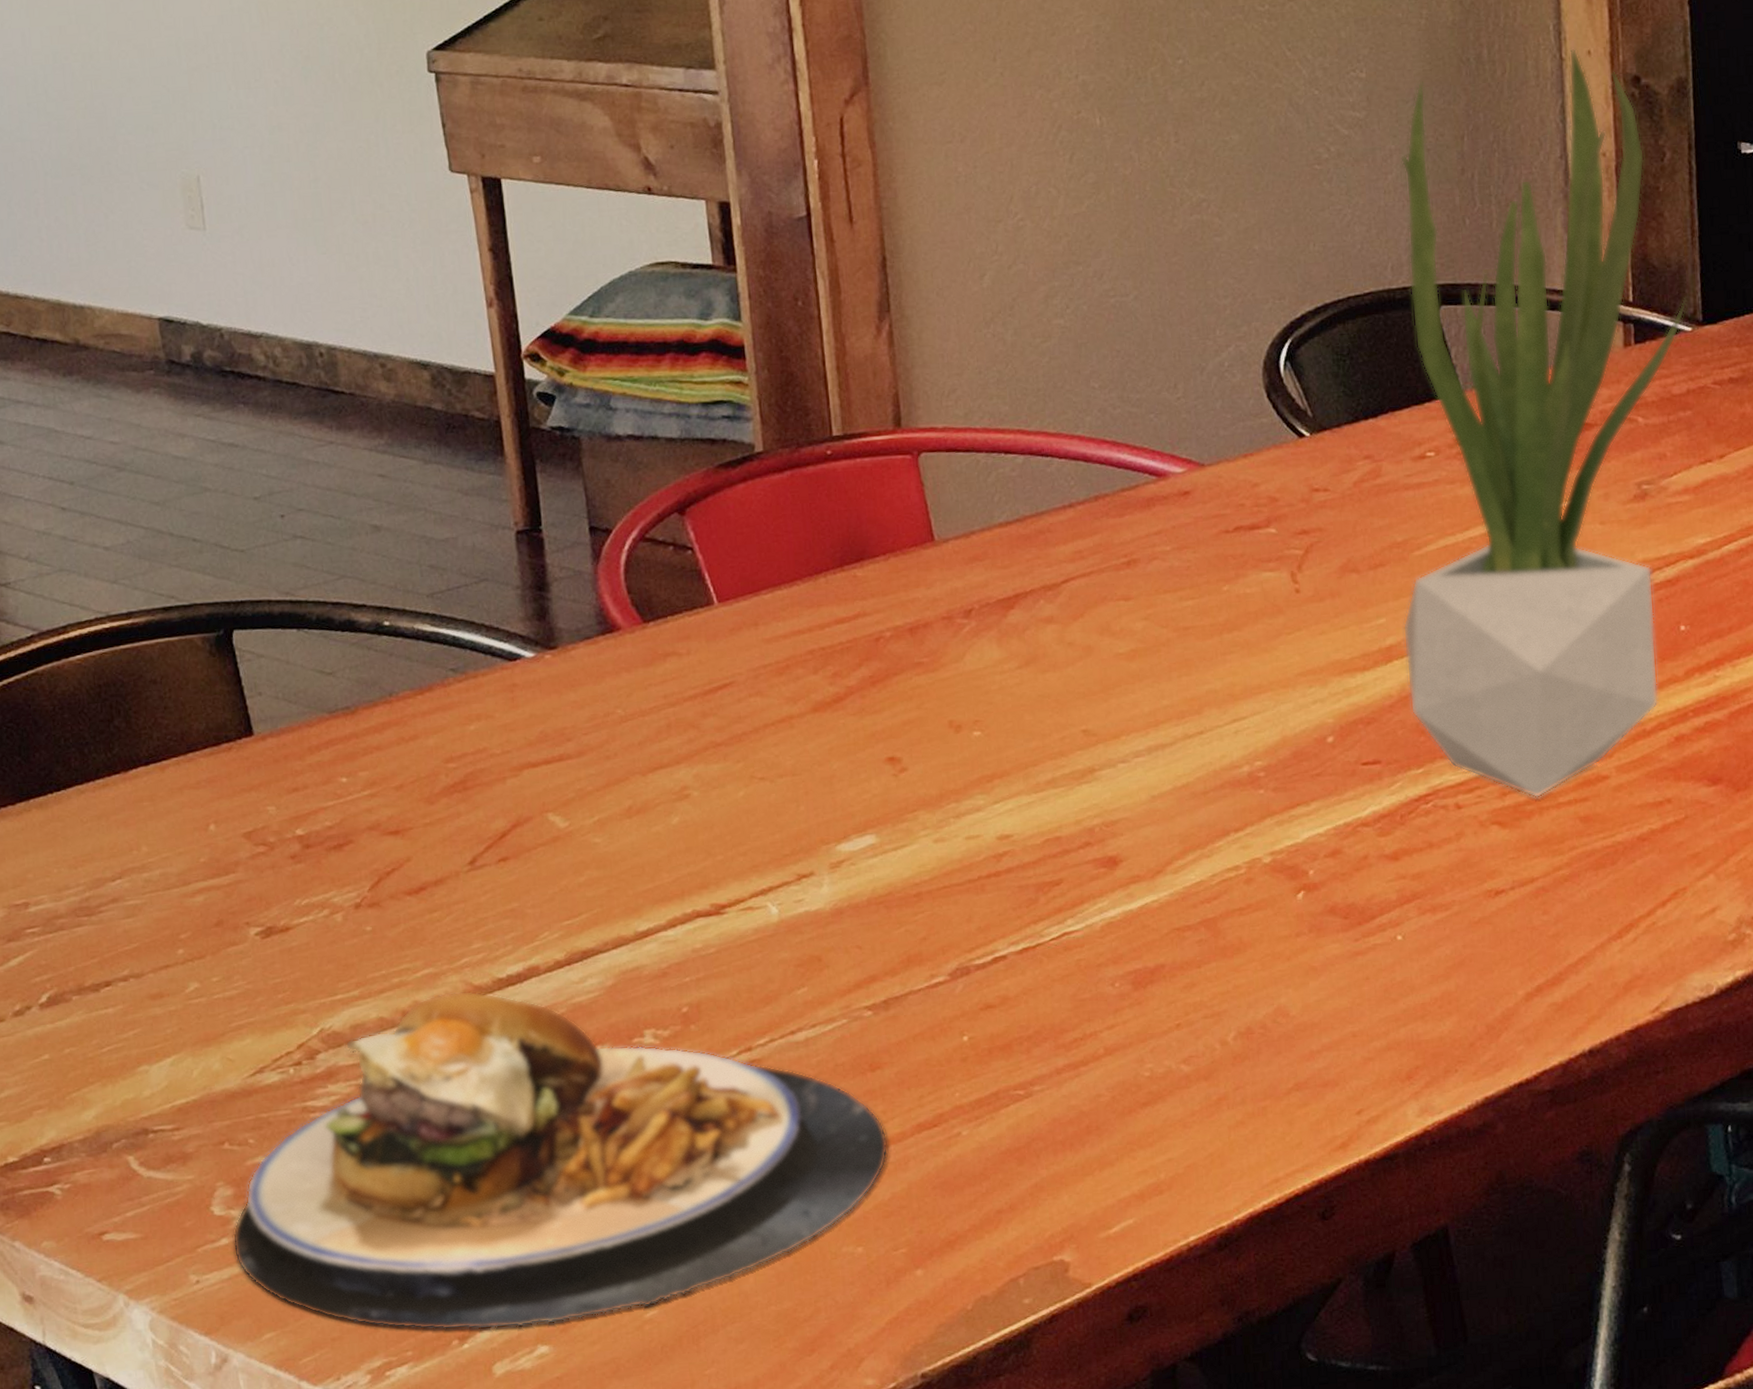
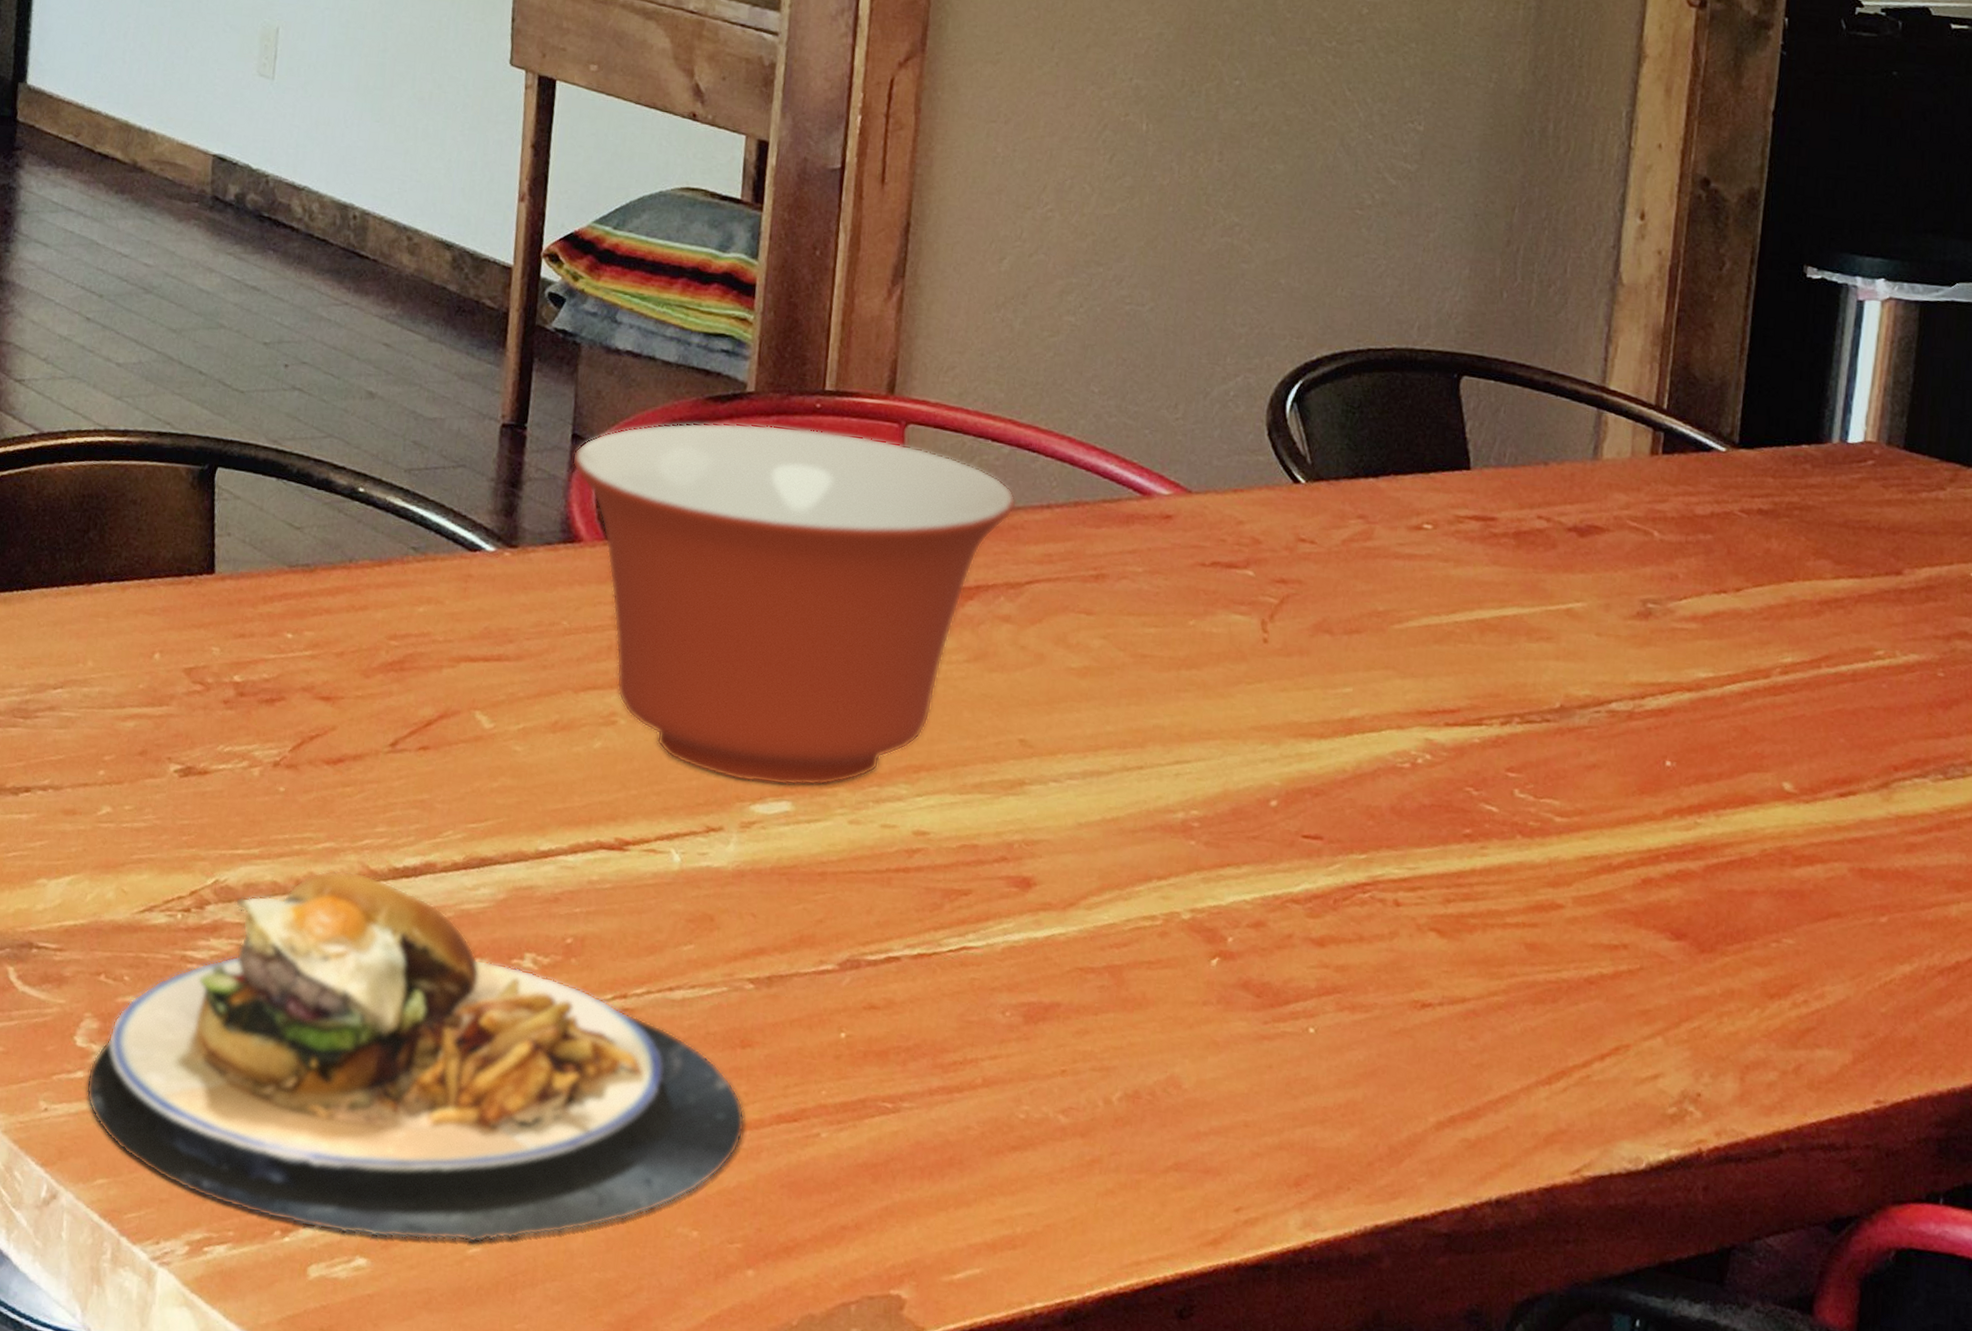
mixing bowl: none [594,473,1040,825] -> present [572,422,1017,786]
potted plant: present [1401,49,1687,799] -> none [1363,140,1725,913]

